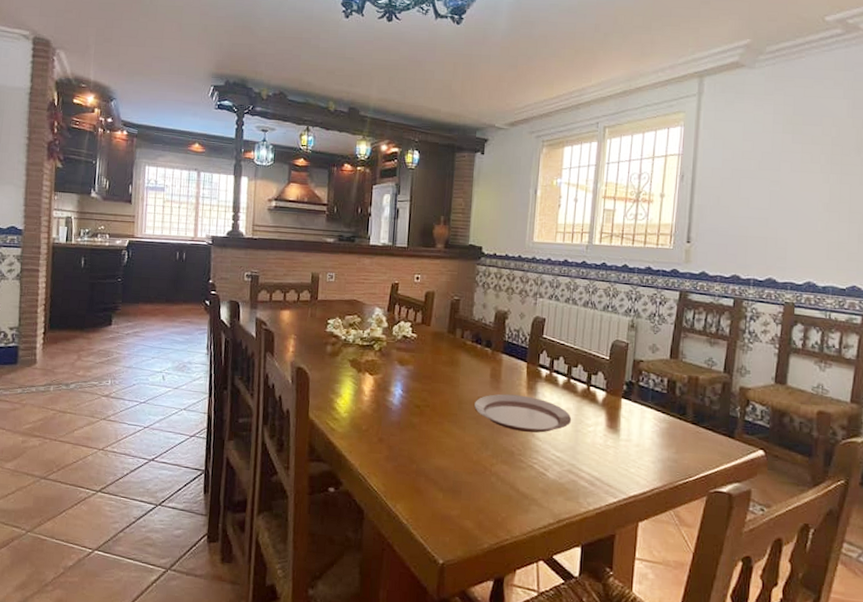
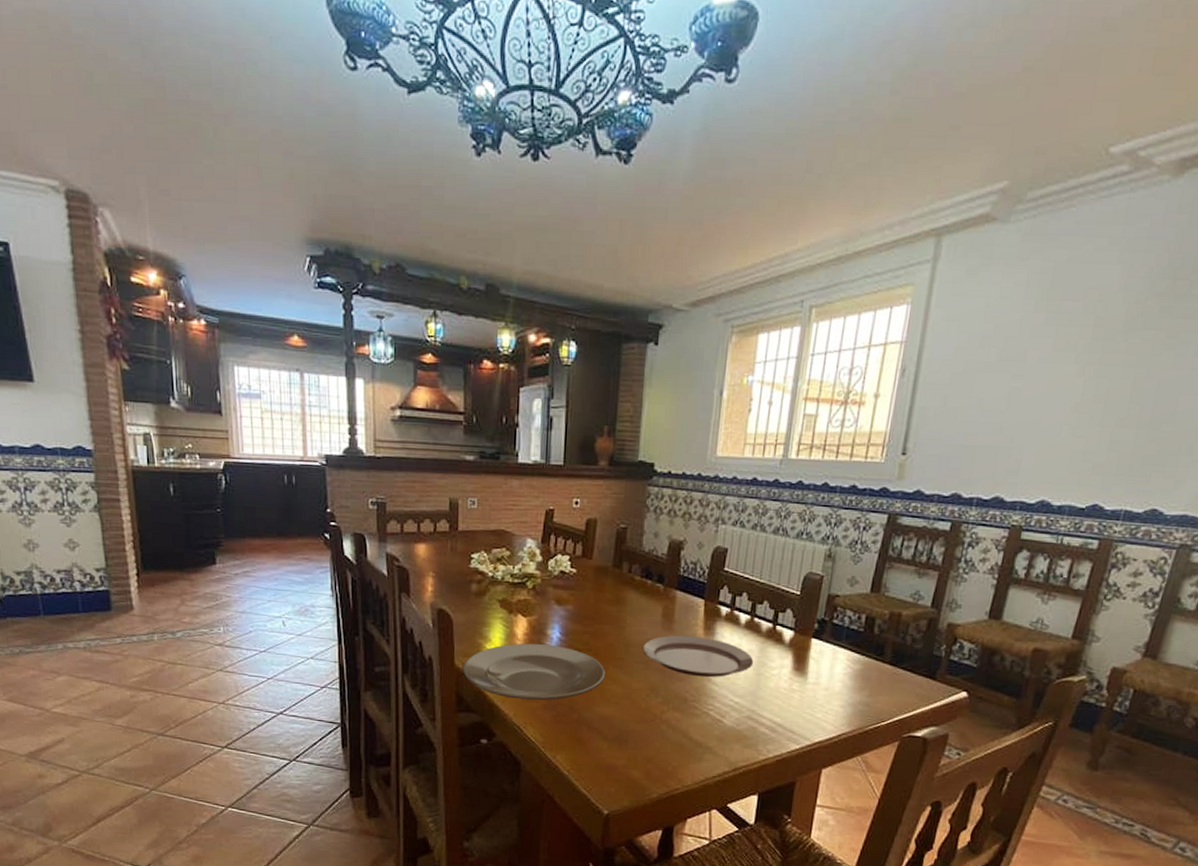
plate: none [315,399,441,452] -> present [461,643,606,701]

